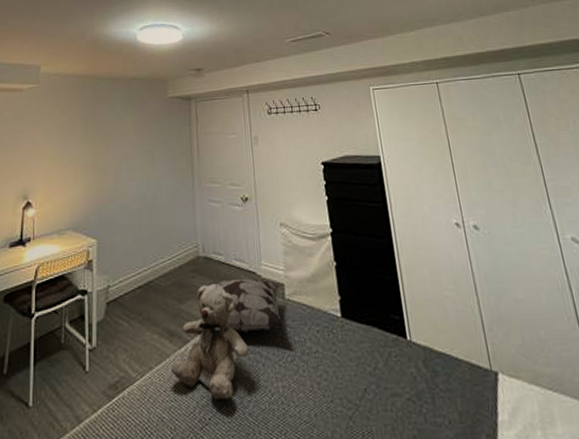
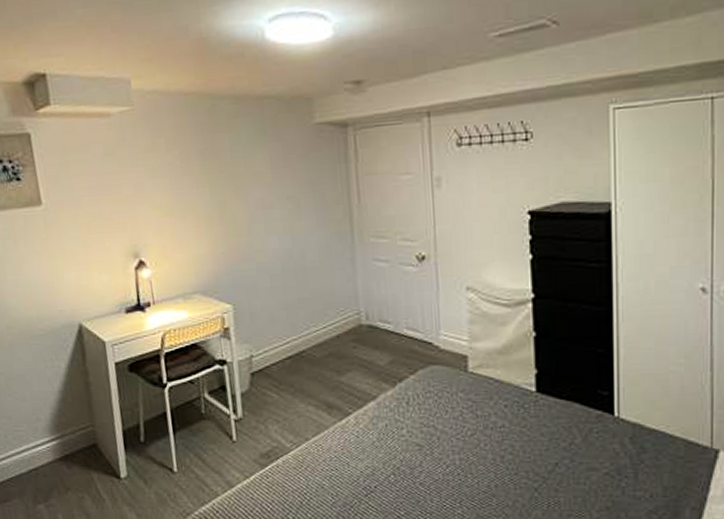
teddy bear: present [171,284,249,401] -> none [330,355,422,471]
decorative pillow: present [208,278,284,332] -> none [373,349,465,406]

